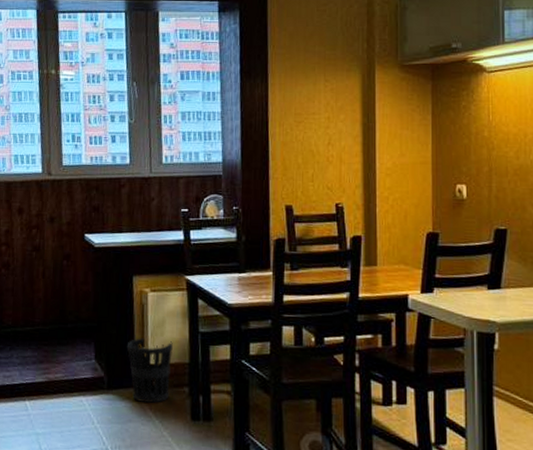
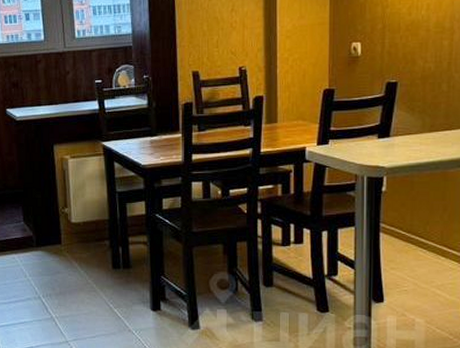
wastebasket: present [126,338,173,403] -> none [51,200,93,256]

